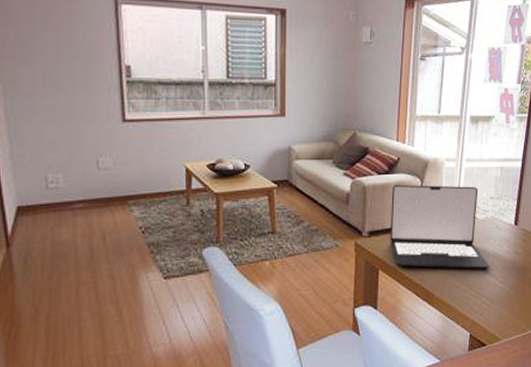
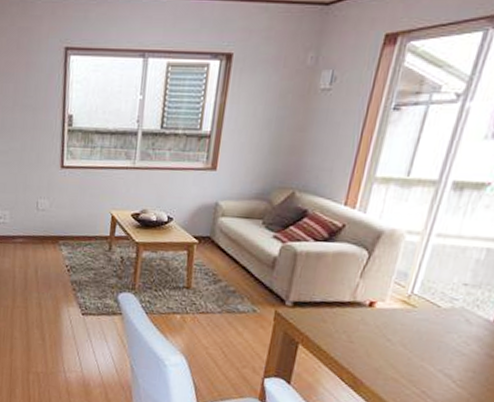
laptop: present [390,185,490,269] -> none [316,255,448,367]

